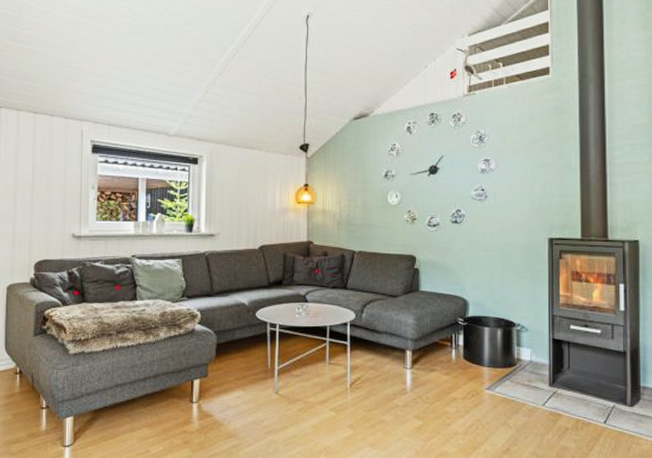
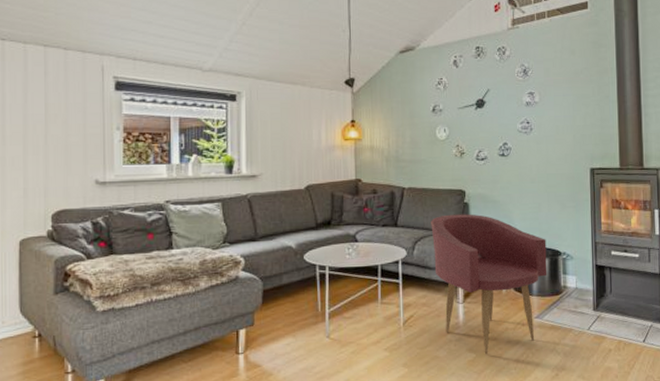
armchair: none [380,279,500,423] -> present [431,214,547,355]

